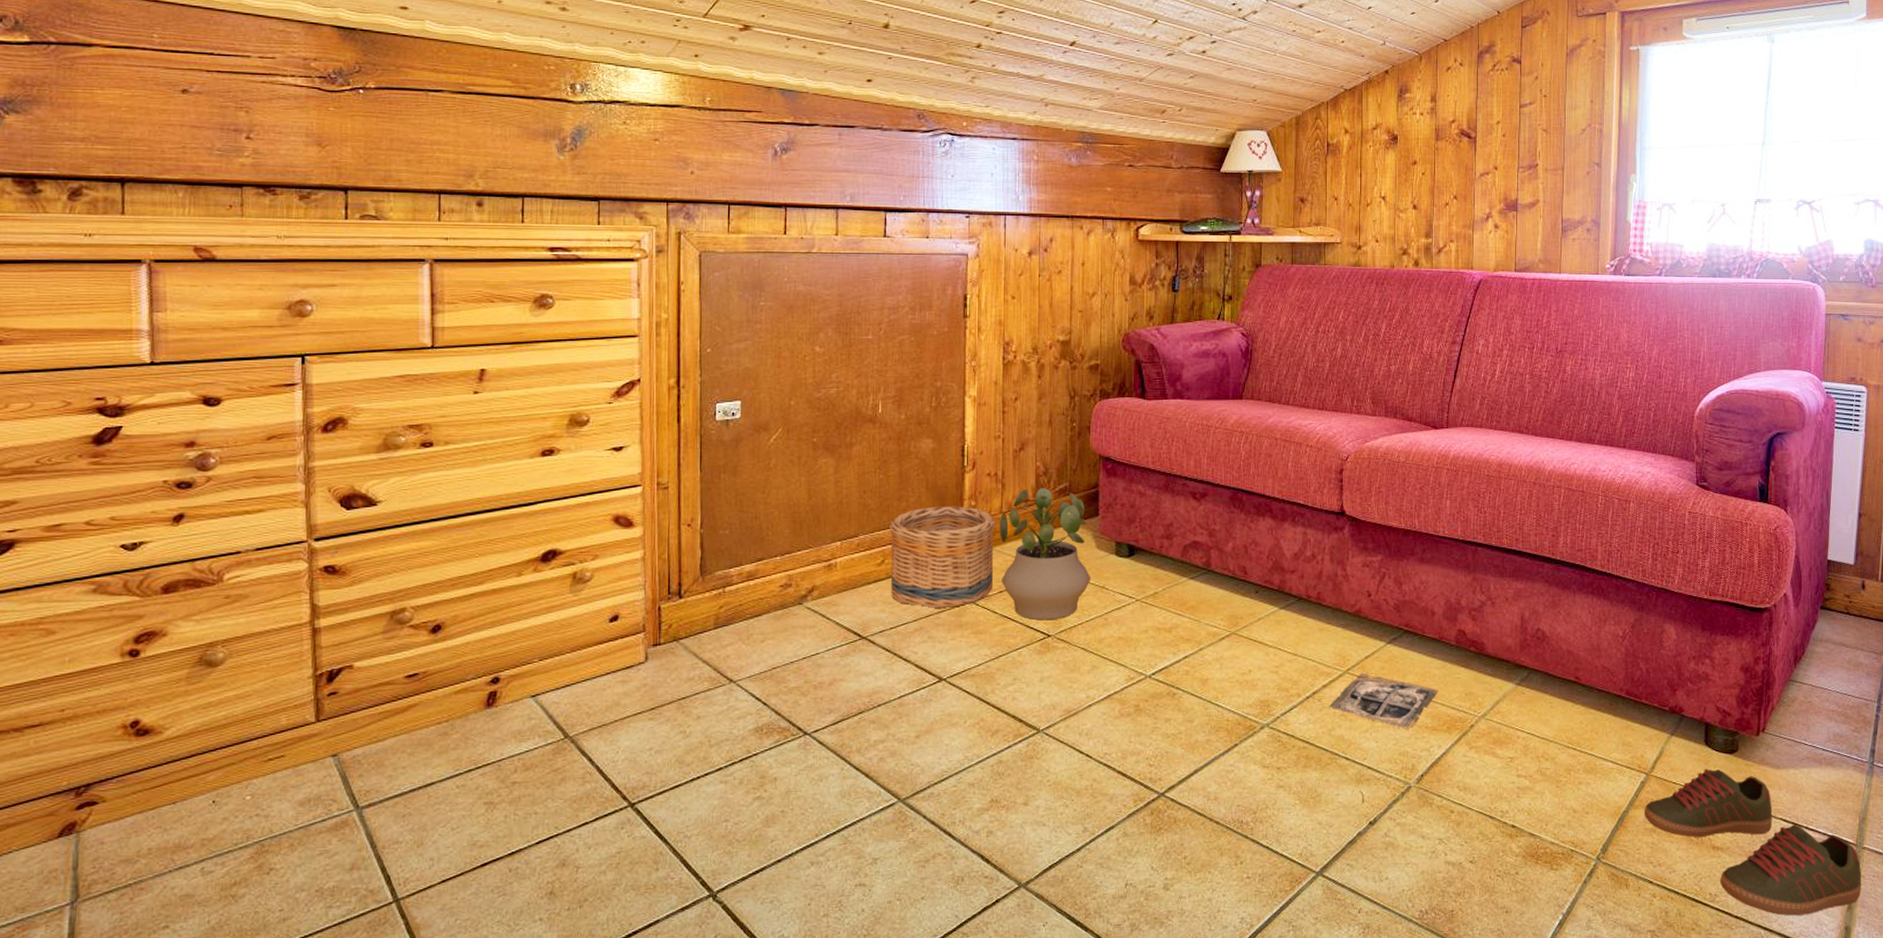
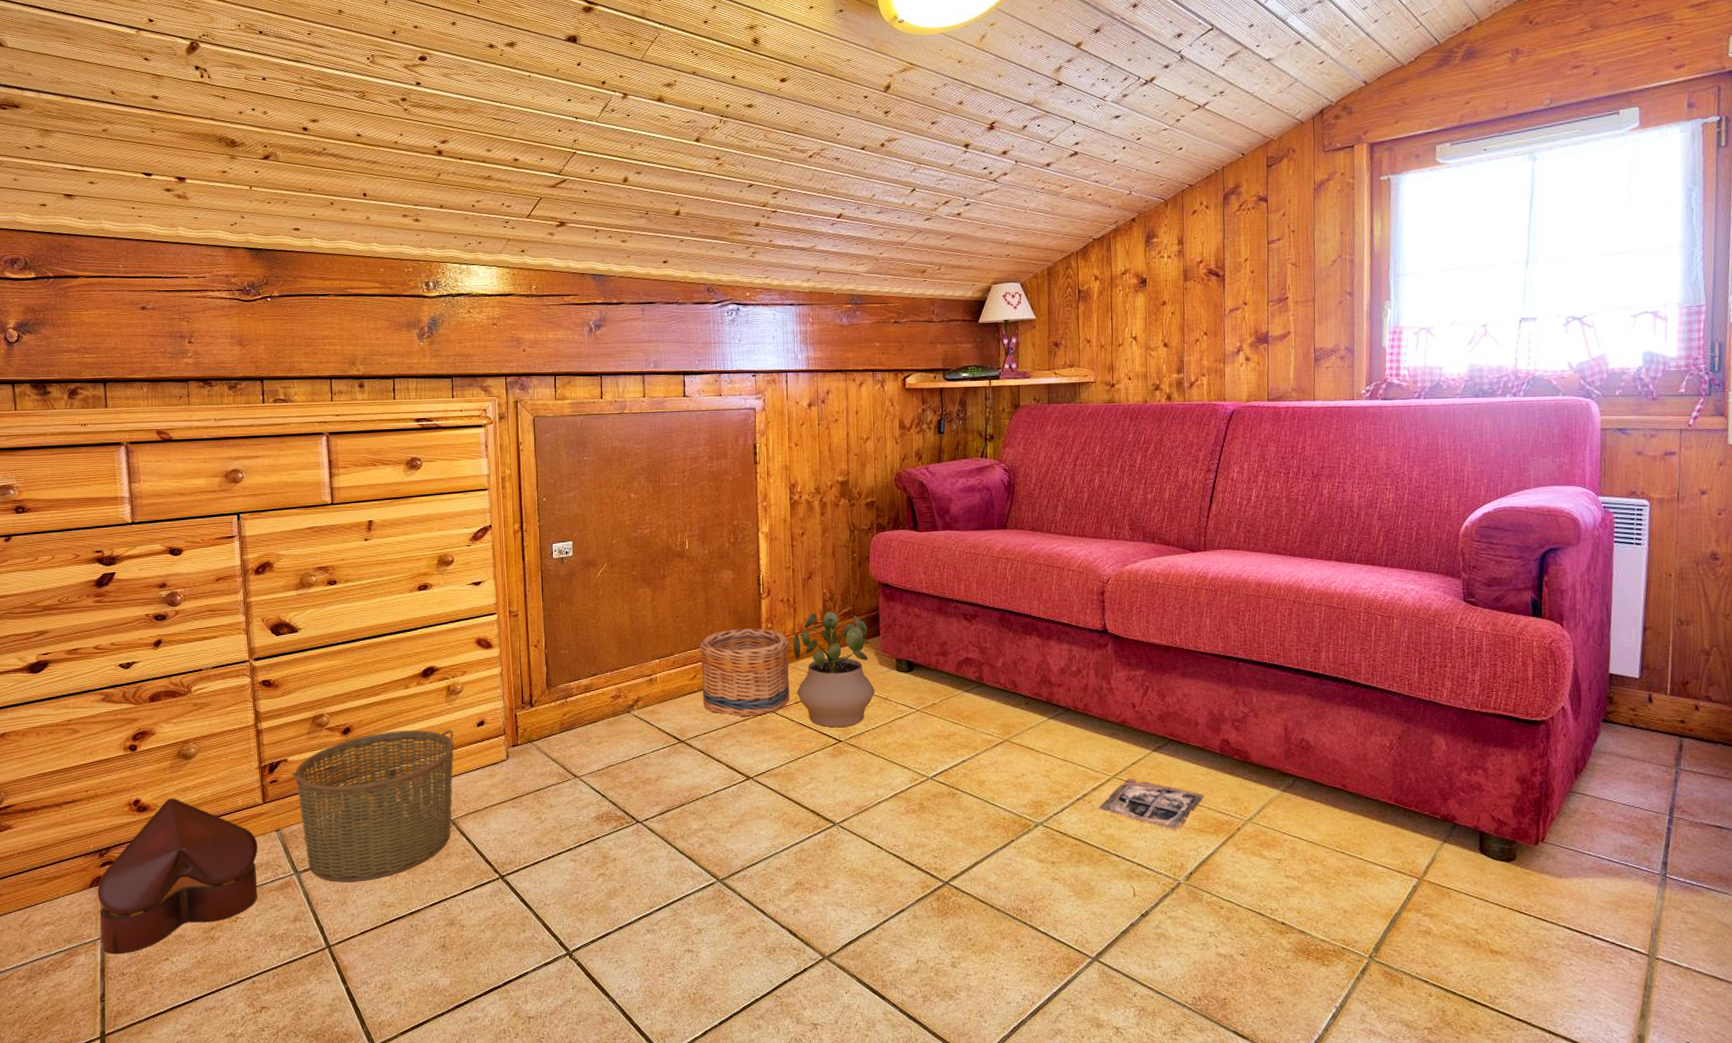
decorative box: none [69,717,305,923] -> present [98,798,258,953]
basket: none [357,626,579,819] -> present [291,730,454,882]
shoe: present [1645,769,1862,916] -> none [1418,875,1656,1021]

